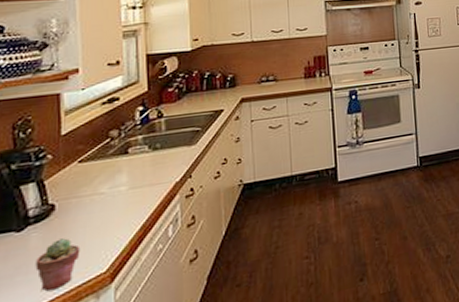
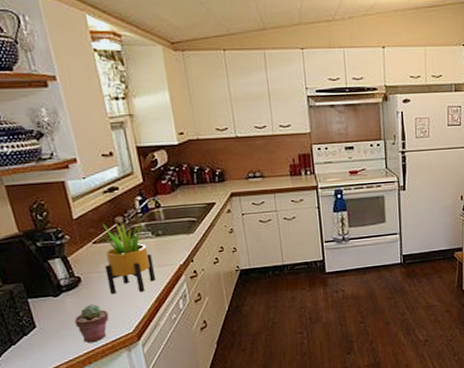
potted plant: none [86,135,146,224] -> present [102,222,157,295]

